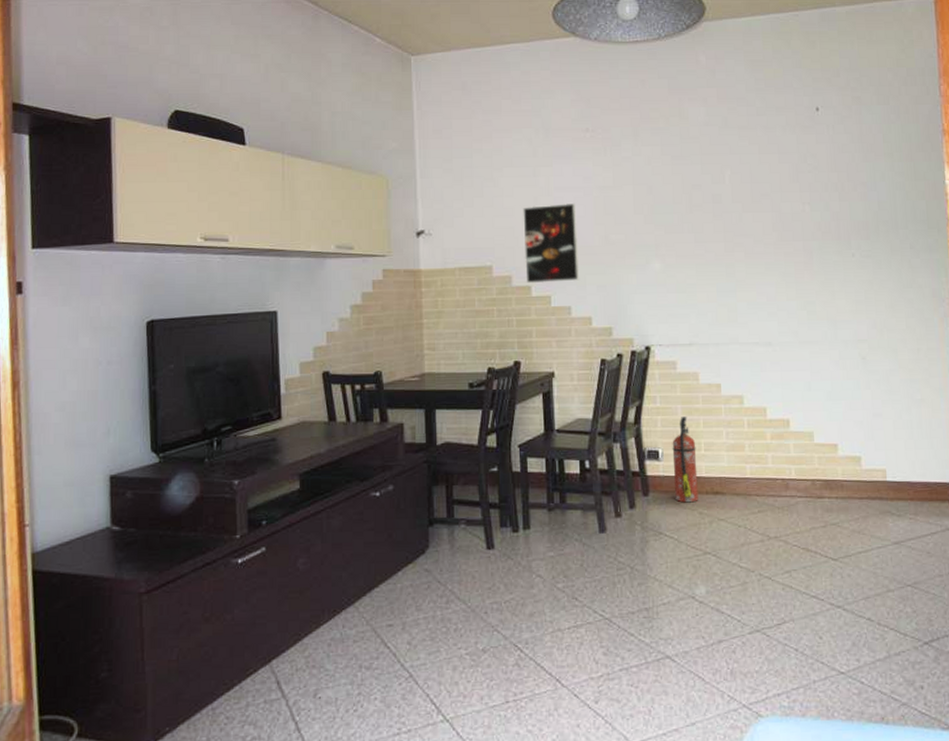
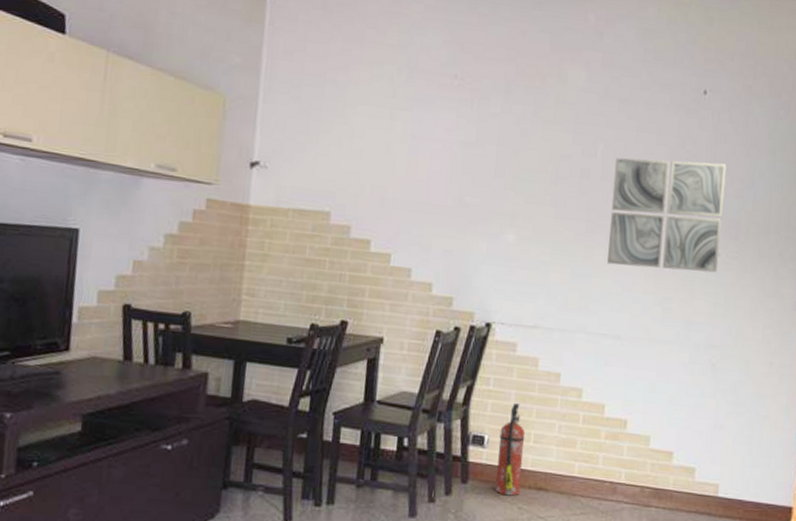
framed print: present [523,203,580,283] -> none [365,152,432,241]
wall art: none [743,171,854,278] -> present [607,157,727,273]

